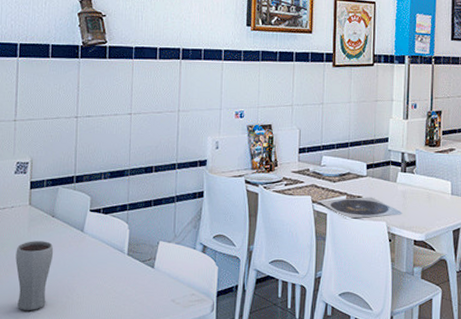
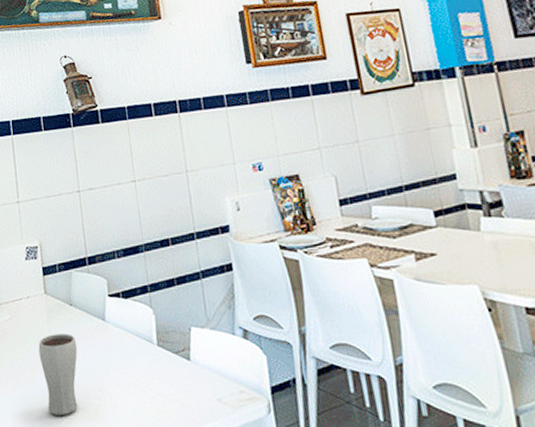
plate: present [318,197,403,219] -> none [378,253,500,284]

